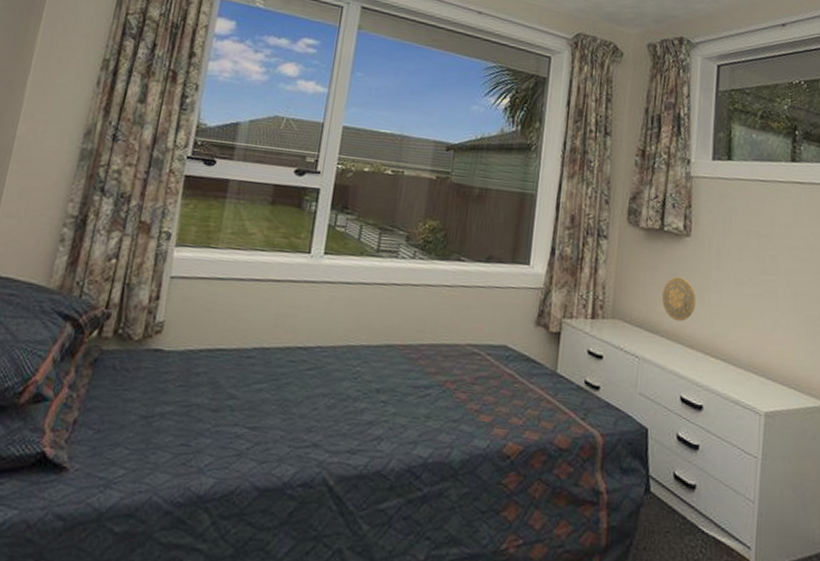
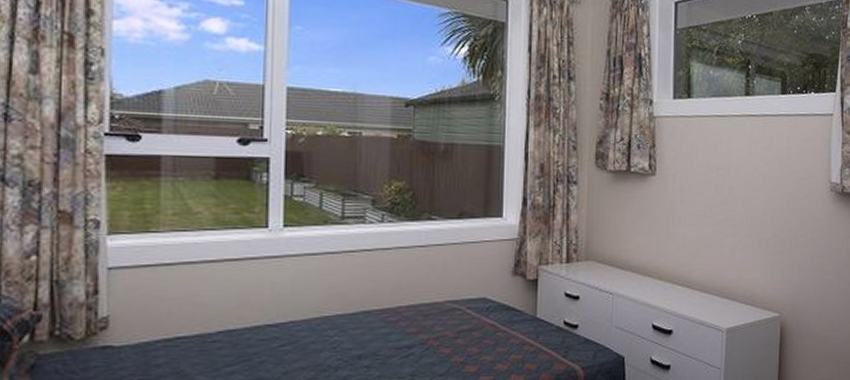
decorative plate: present [661,277,696,322] -> none [631,215,662,256]

